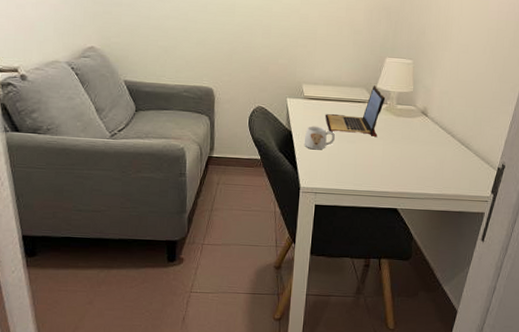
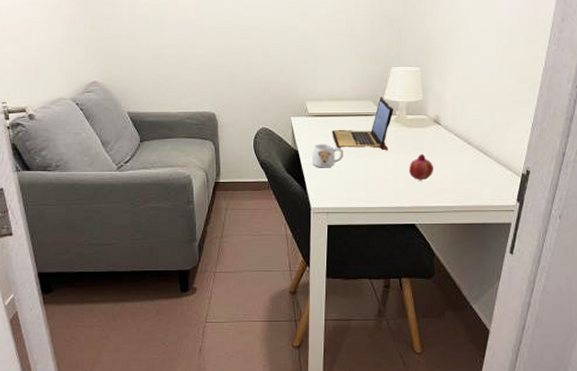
fruit: none [395,142,418,168] -> present [409,153,433,181]

